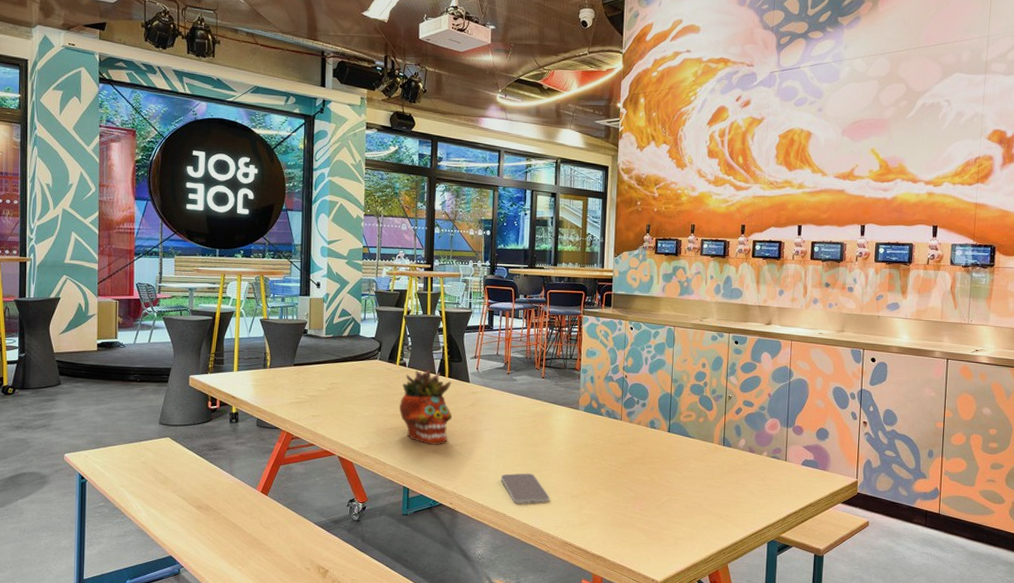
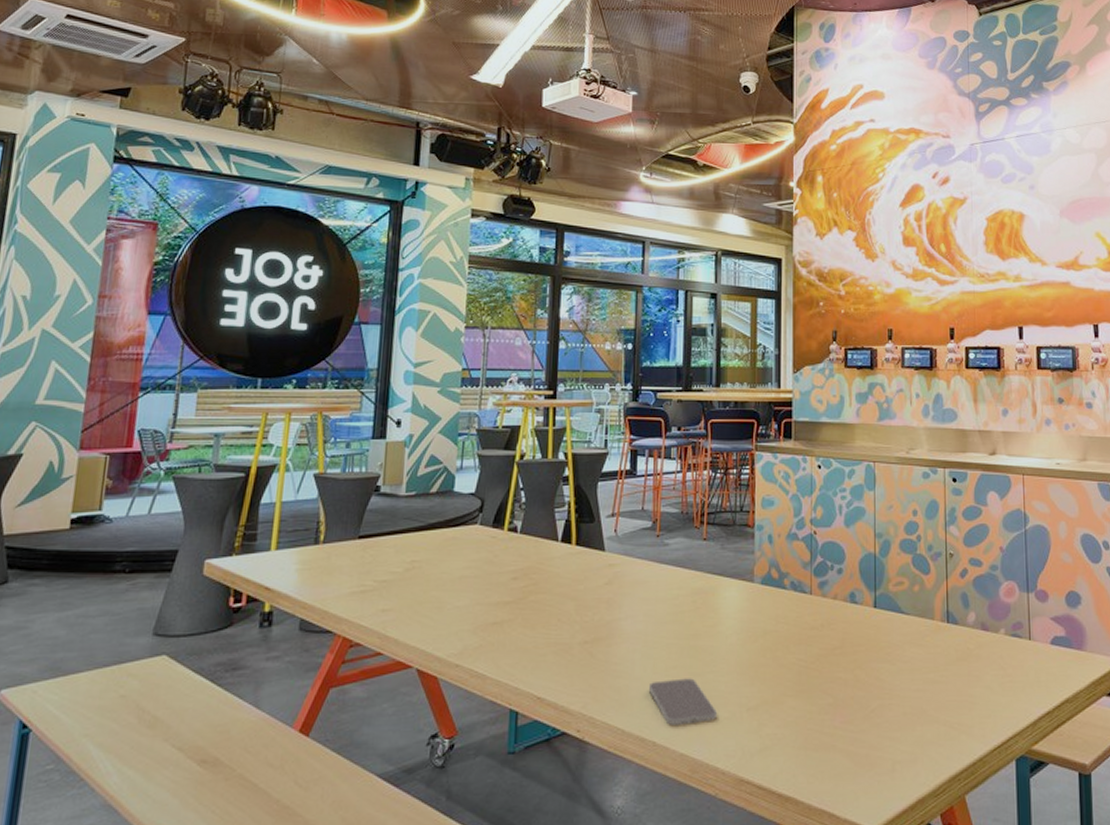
succulent planter: present [399,369,452,445] -> none [507,534,581,644]

